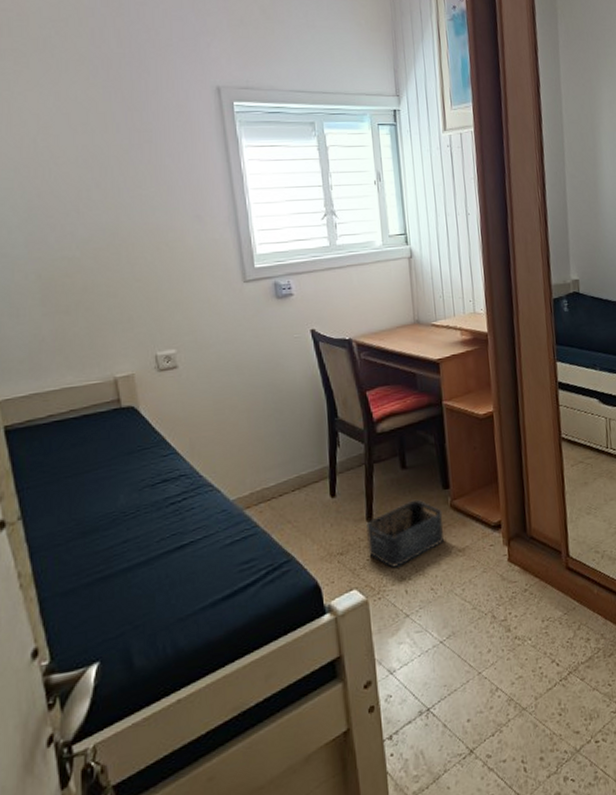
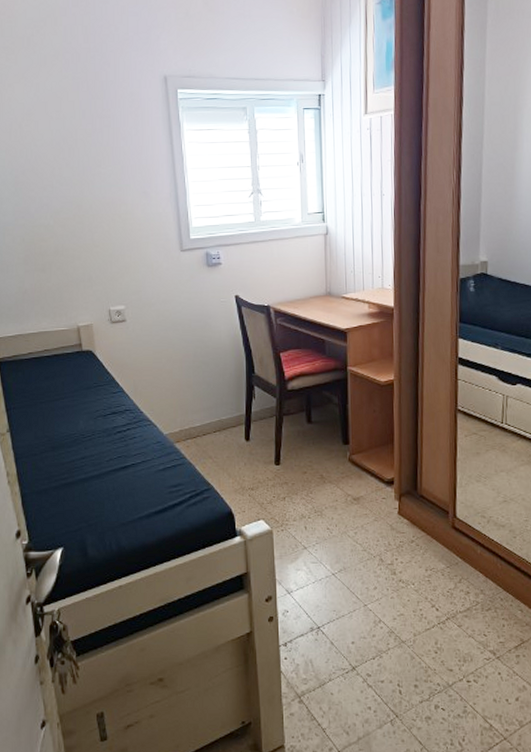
storage bin: present [366,500,445,569] -> none [274,451,342,507]

